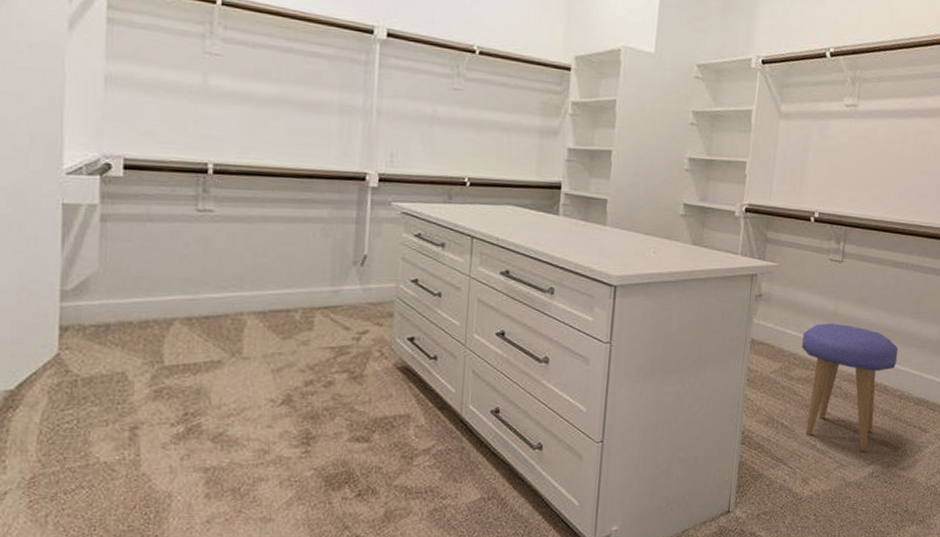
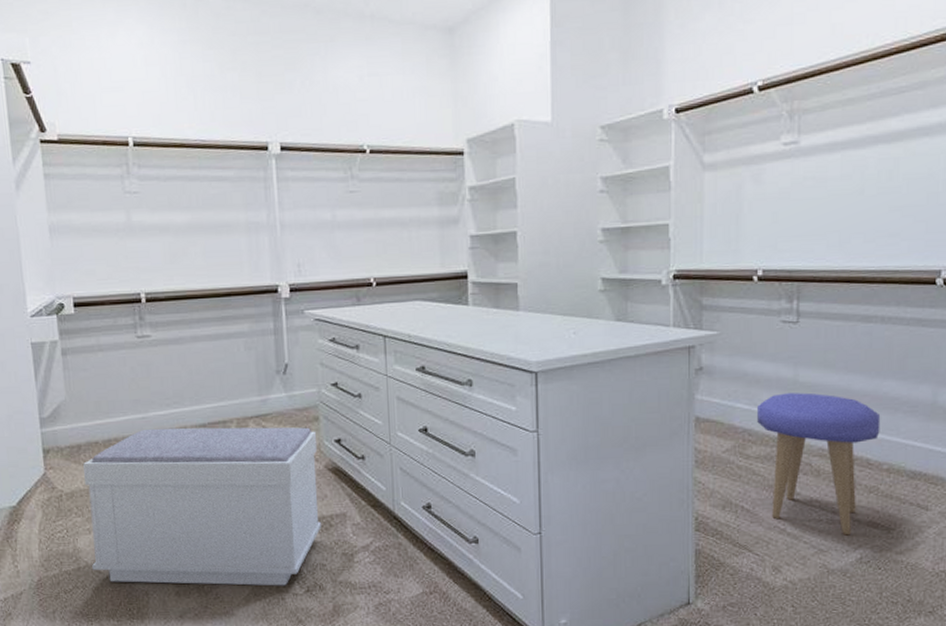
bench: none [105,311,389,490] -> present [83,427,321,586]

